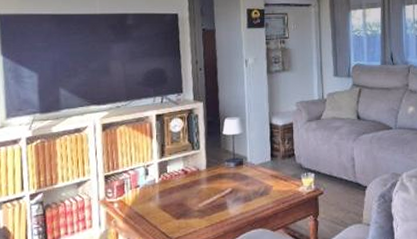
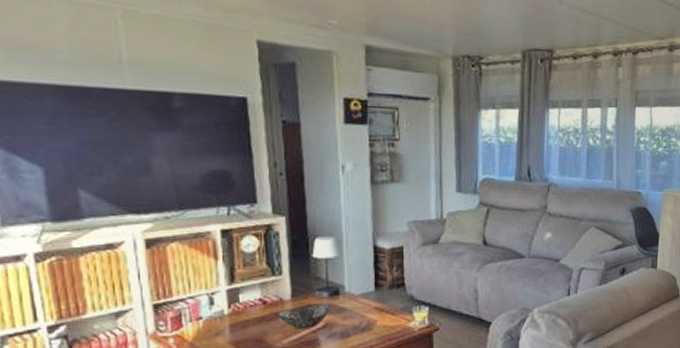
decorative bowl: none [195,173,237,195] -> present [277,304,332,329]

